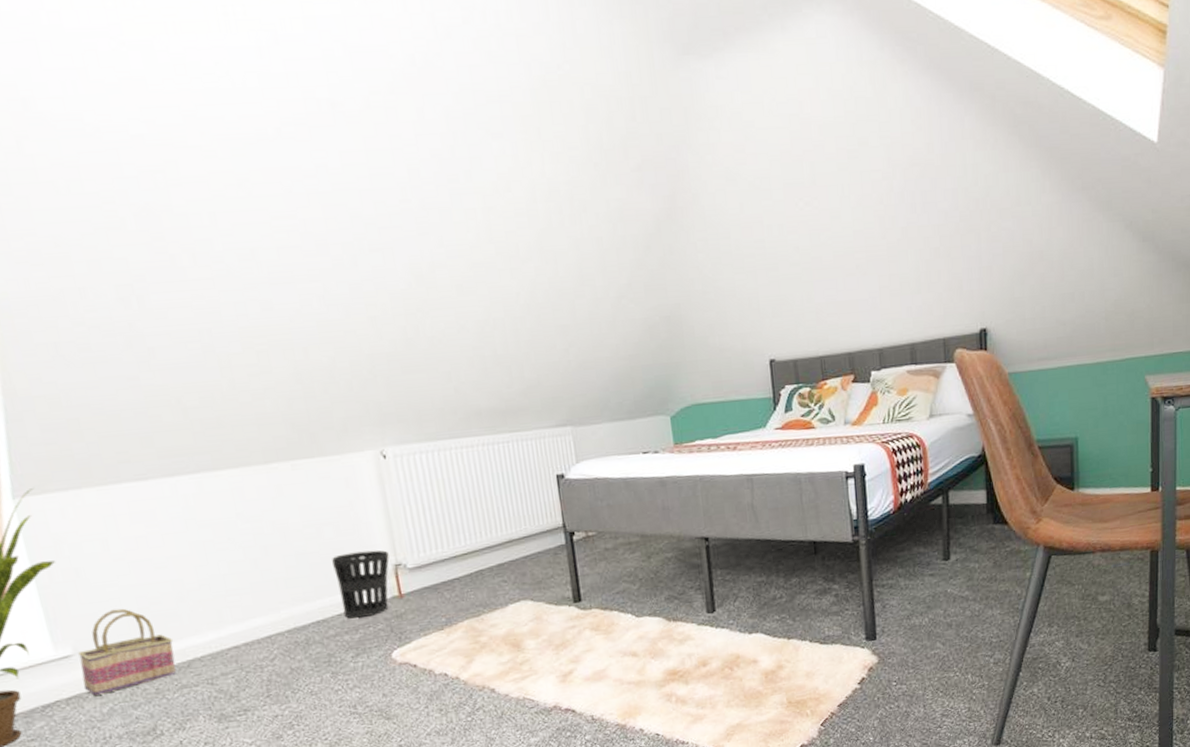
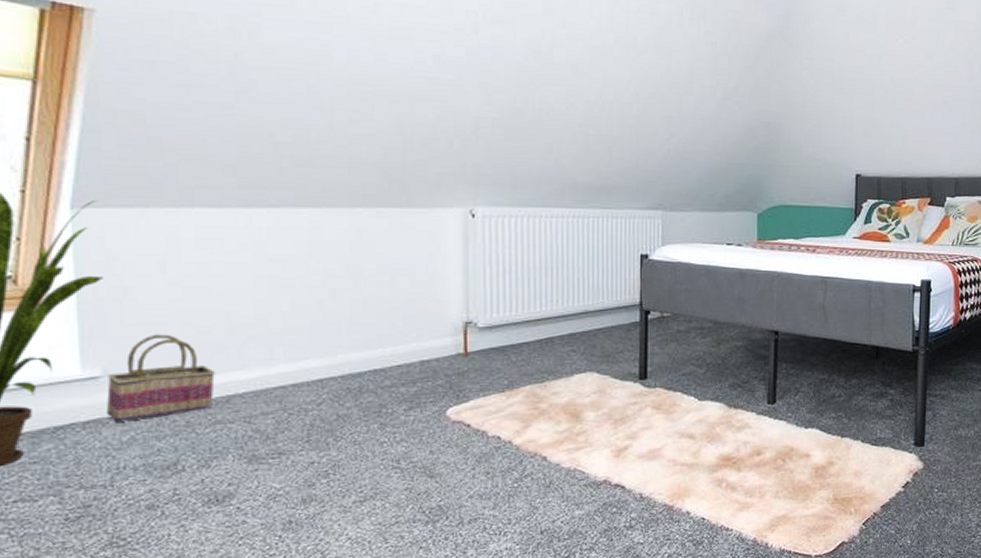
wastebasket: present [332,550,390,619] -> none [401,305,461,371]

